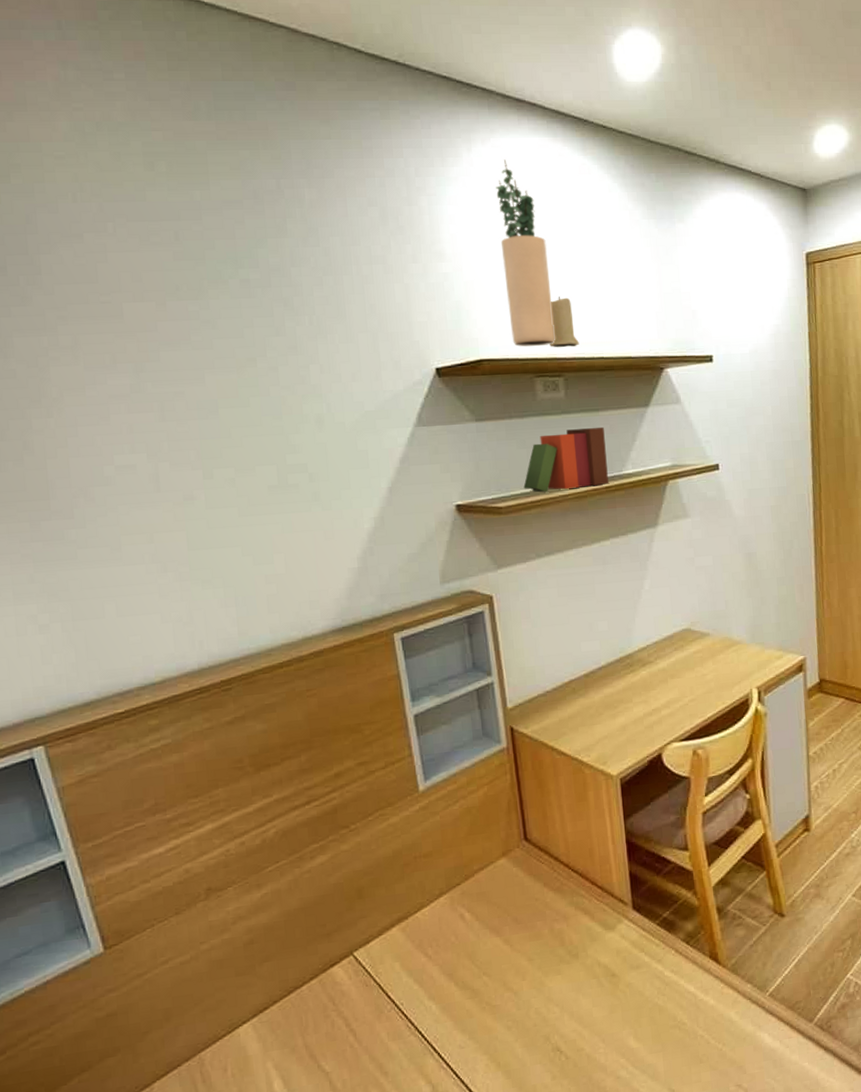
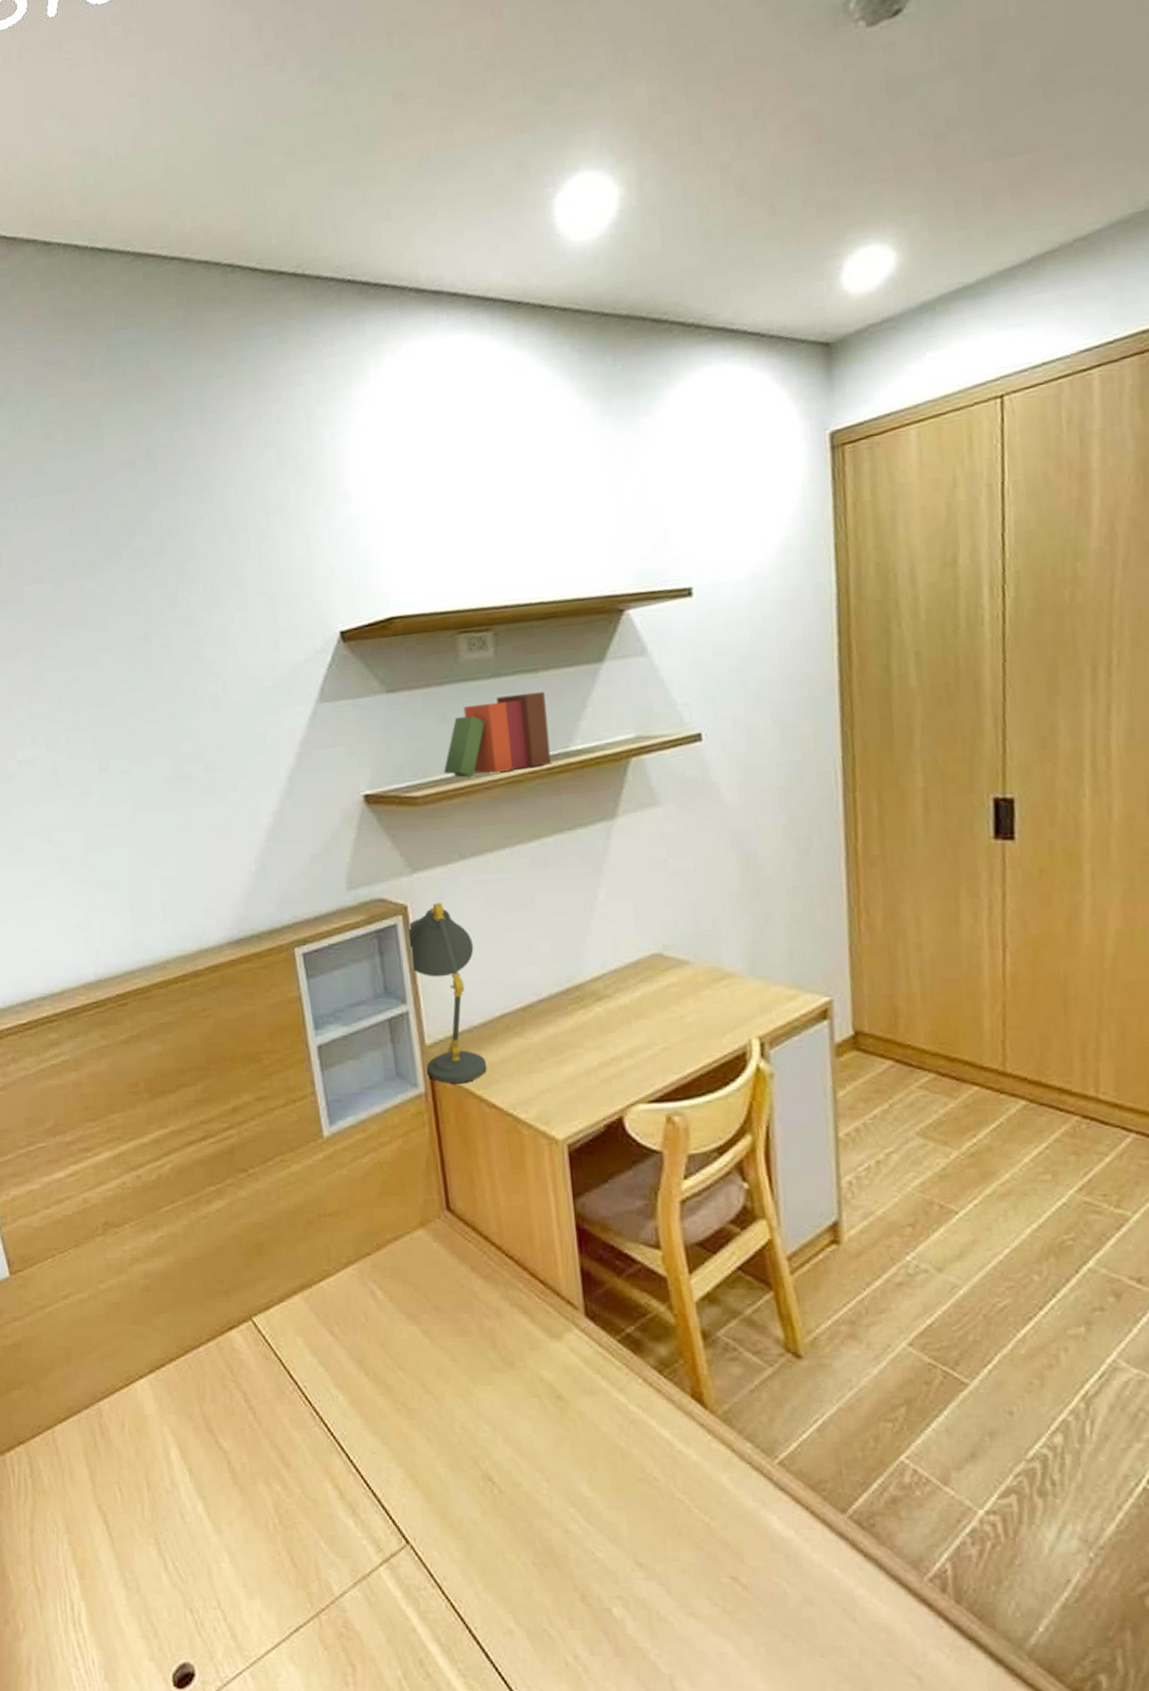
desk lamp: none [493,592,558,739] -> present [407,902,487,1084]
vase: present [496,159,555,347] -> none [409,368,482,598]
candle: present [550,297,579,348] -> none [475,530,512,595]

